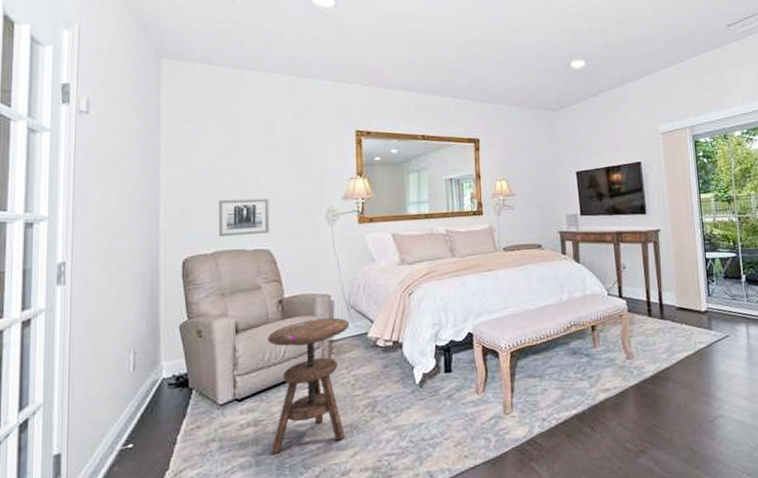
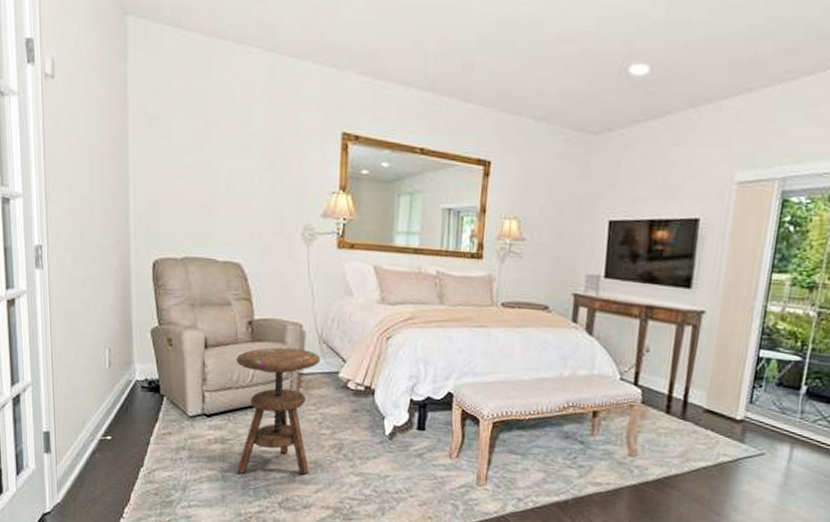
wall art: present [218,198,270,236] -> none [188,199,242,245]

